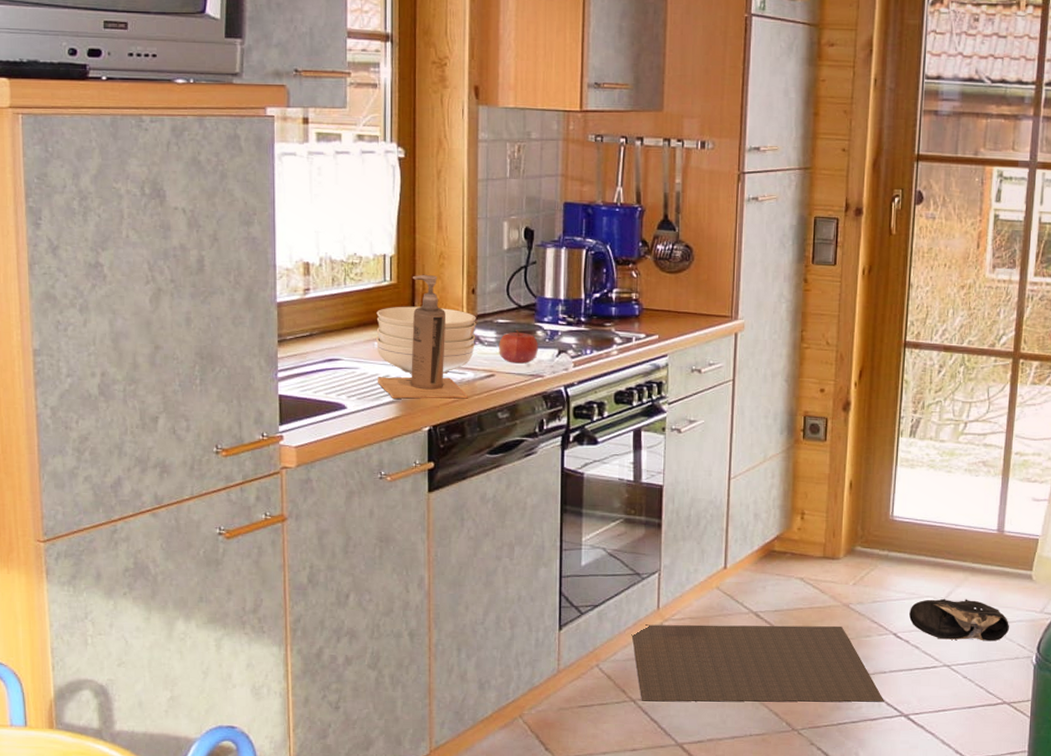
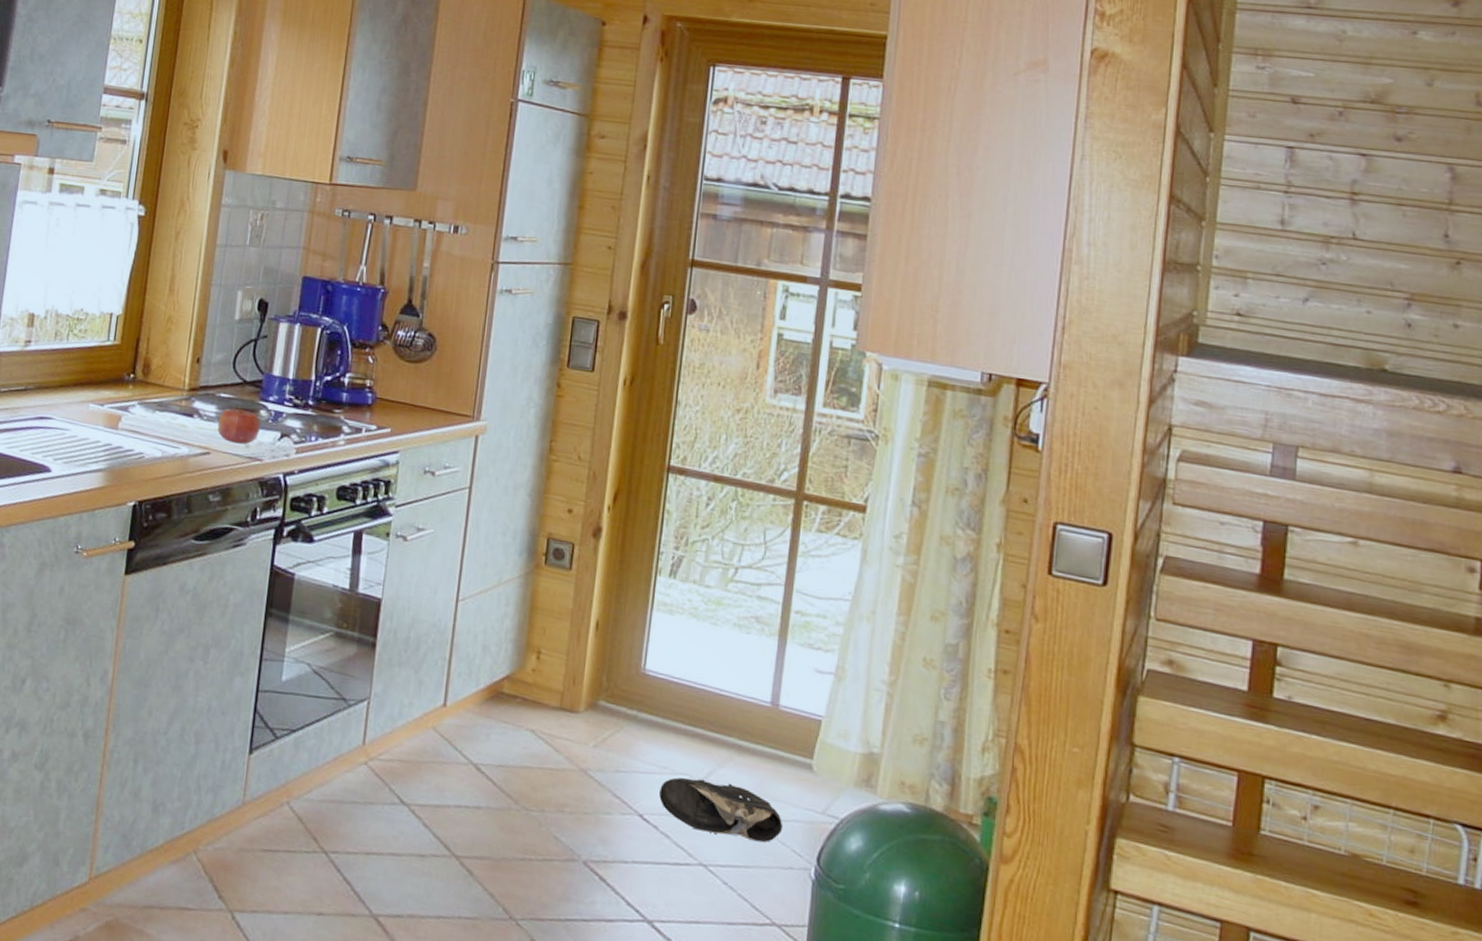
bowl: present [376,306,476,374] -> none [91,368,198,446]
soap dispenser: present [377,274,468,399] -> none [86,337,179,476]
doormat: present [631,624,884,702] -> none [330,761,624,899]

